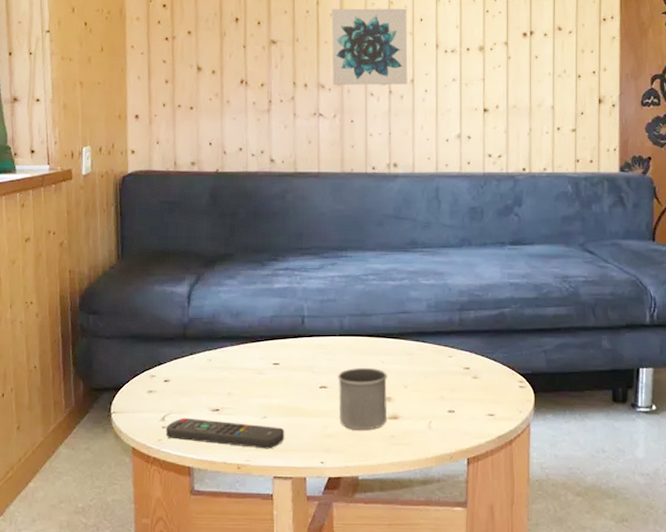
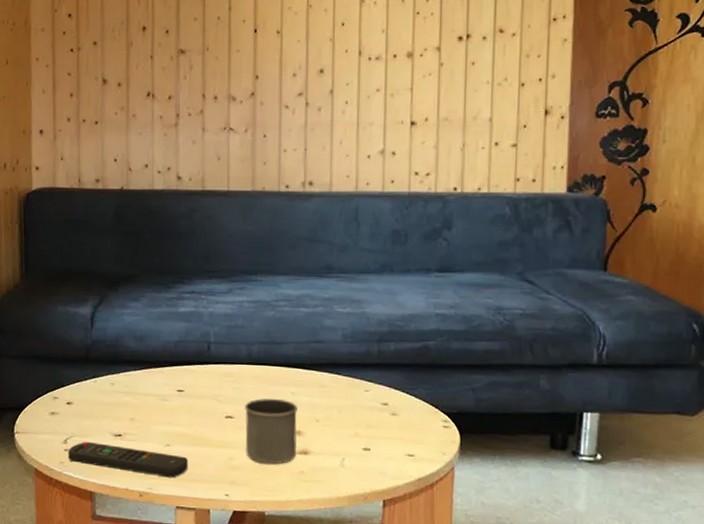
wall art: present [331,8,408,86] -> none [244,12,328,98]

